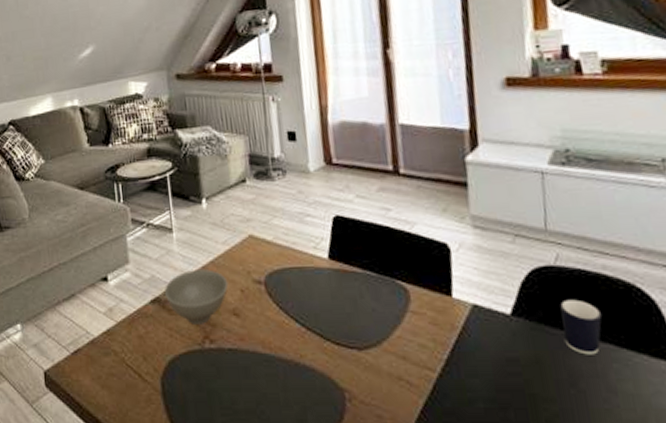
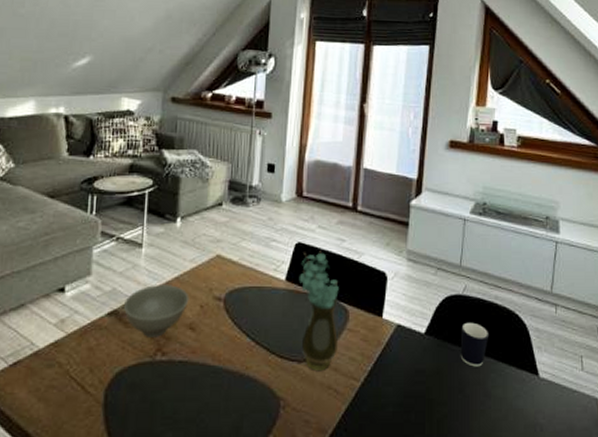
vase: none [342,223,403,360] -> present [299,251,339,372]

